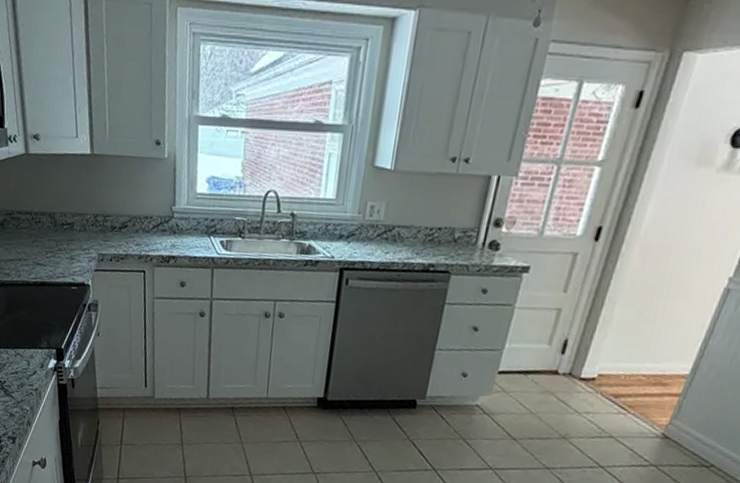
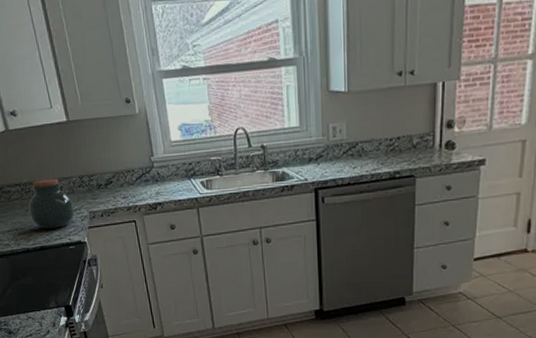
jar: none [36,211,84,265] -> present [29,178,75,229]

